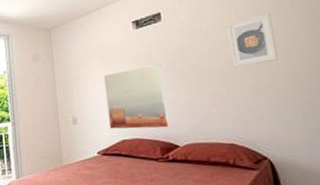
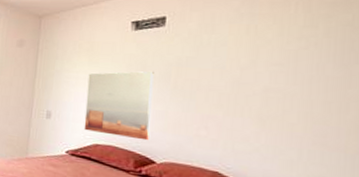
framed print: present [226,12,278,68] -> none [237,36,297,92]

